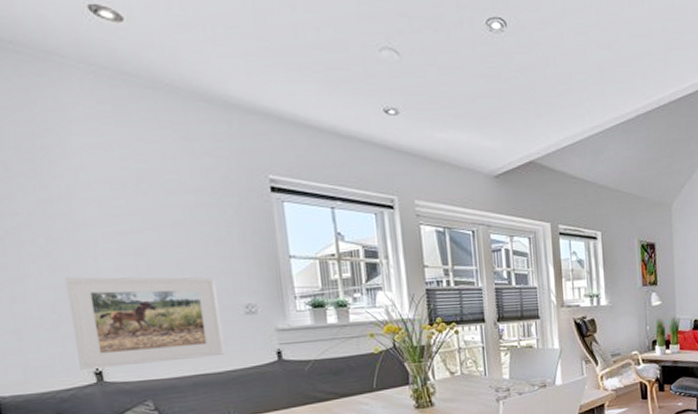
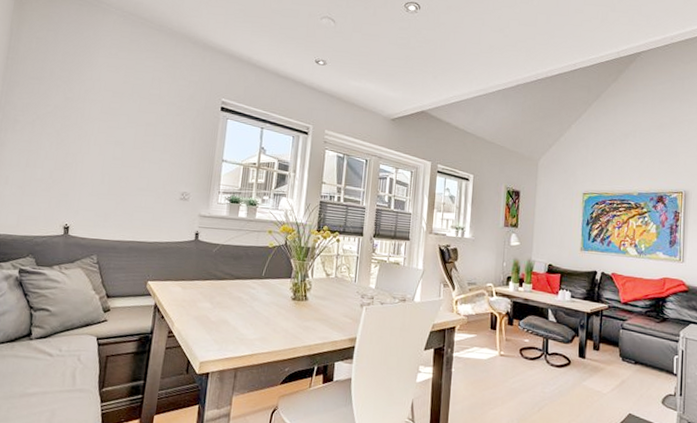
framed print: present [64,276,225,370] -> none [55,154,165,229]

